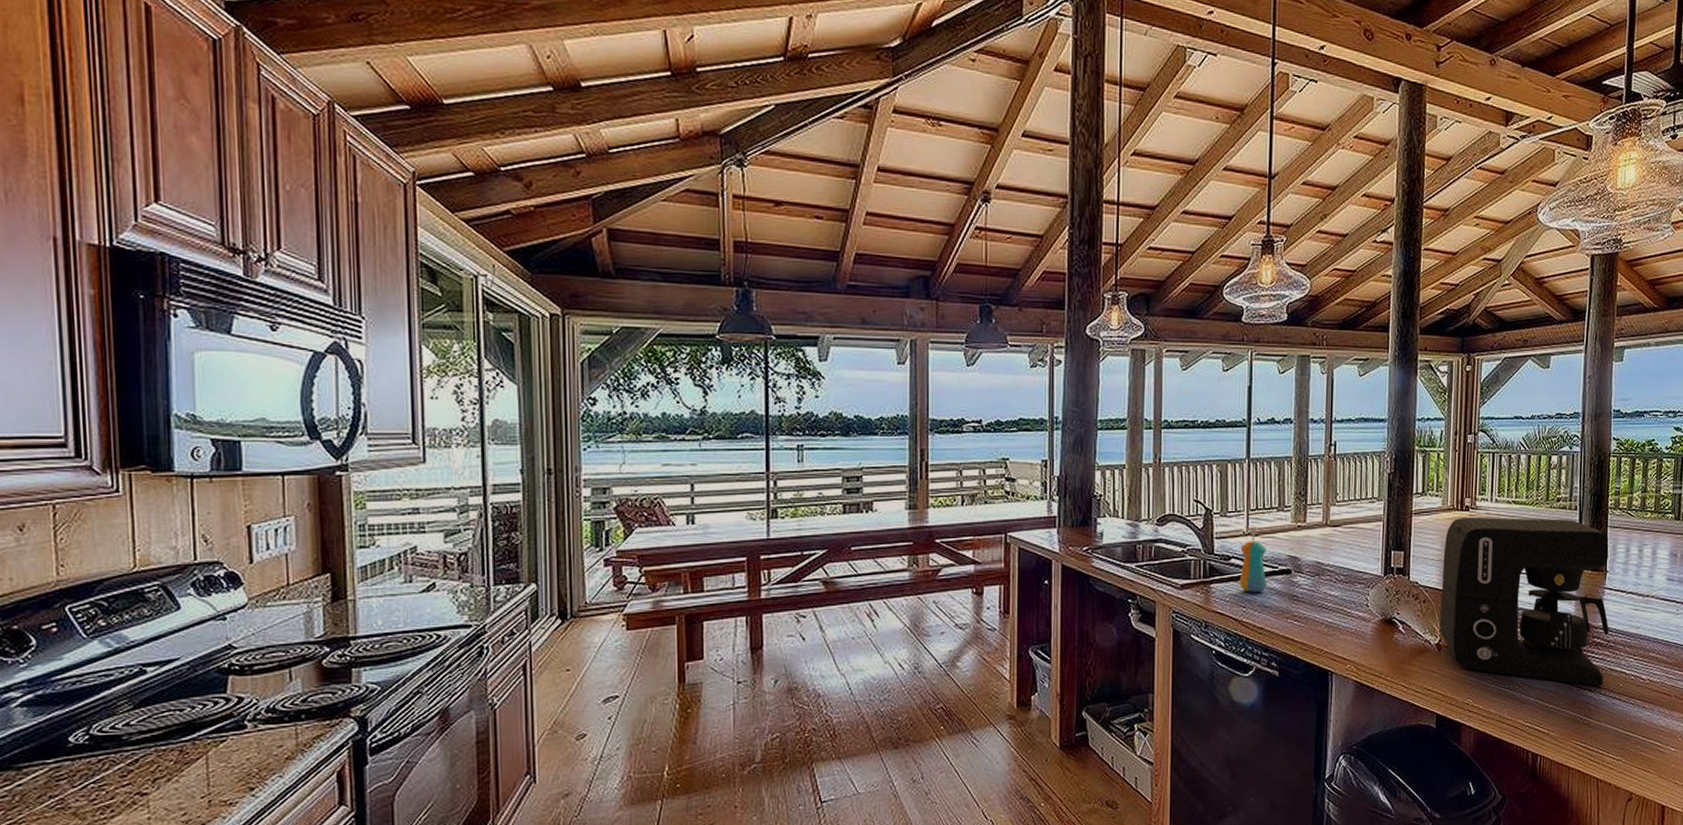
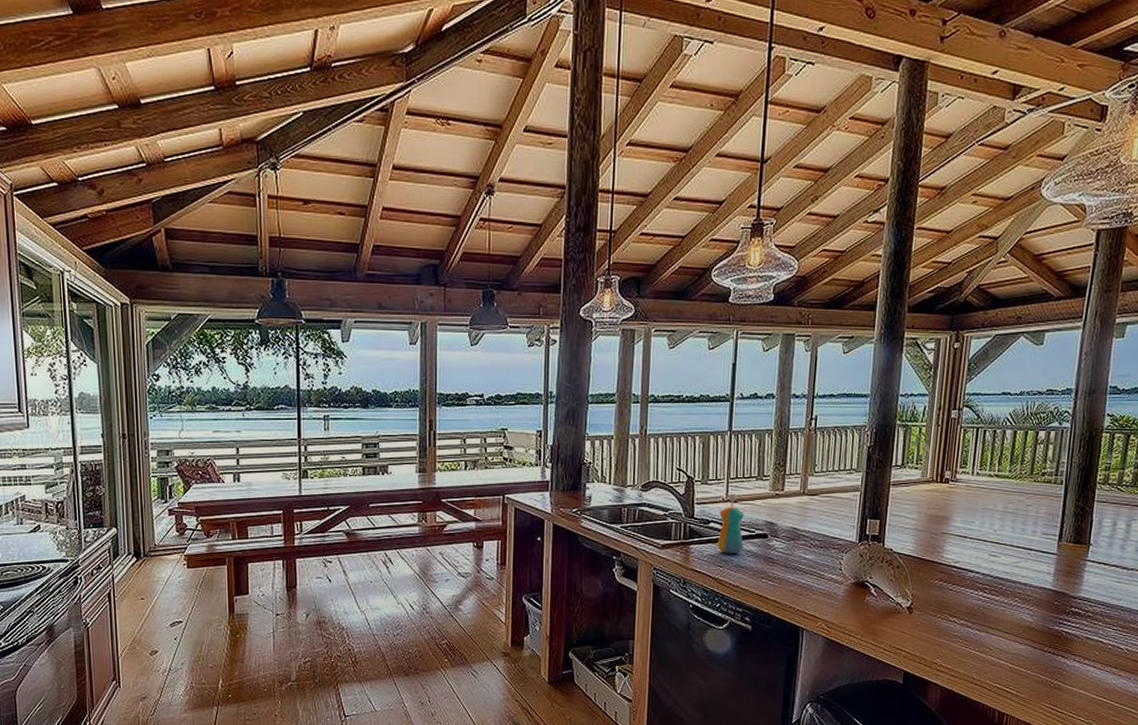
coffee maker: present [1439,516,1609,686] -> none [911,489,1094,653]

